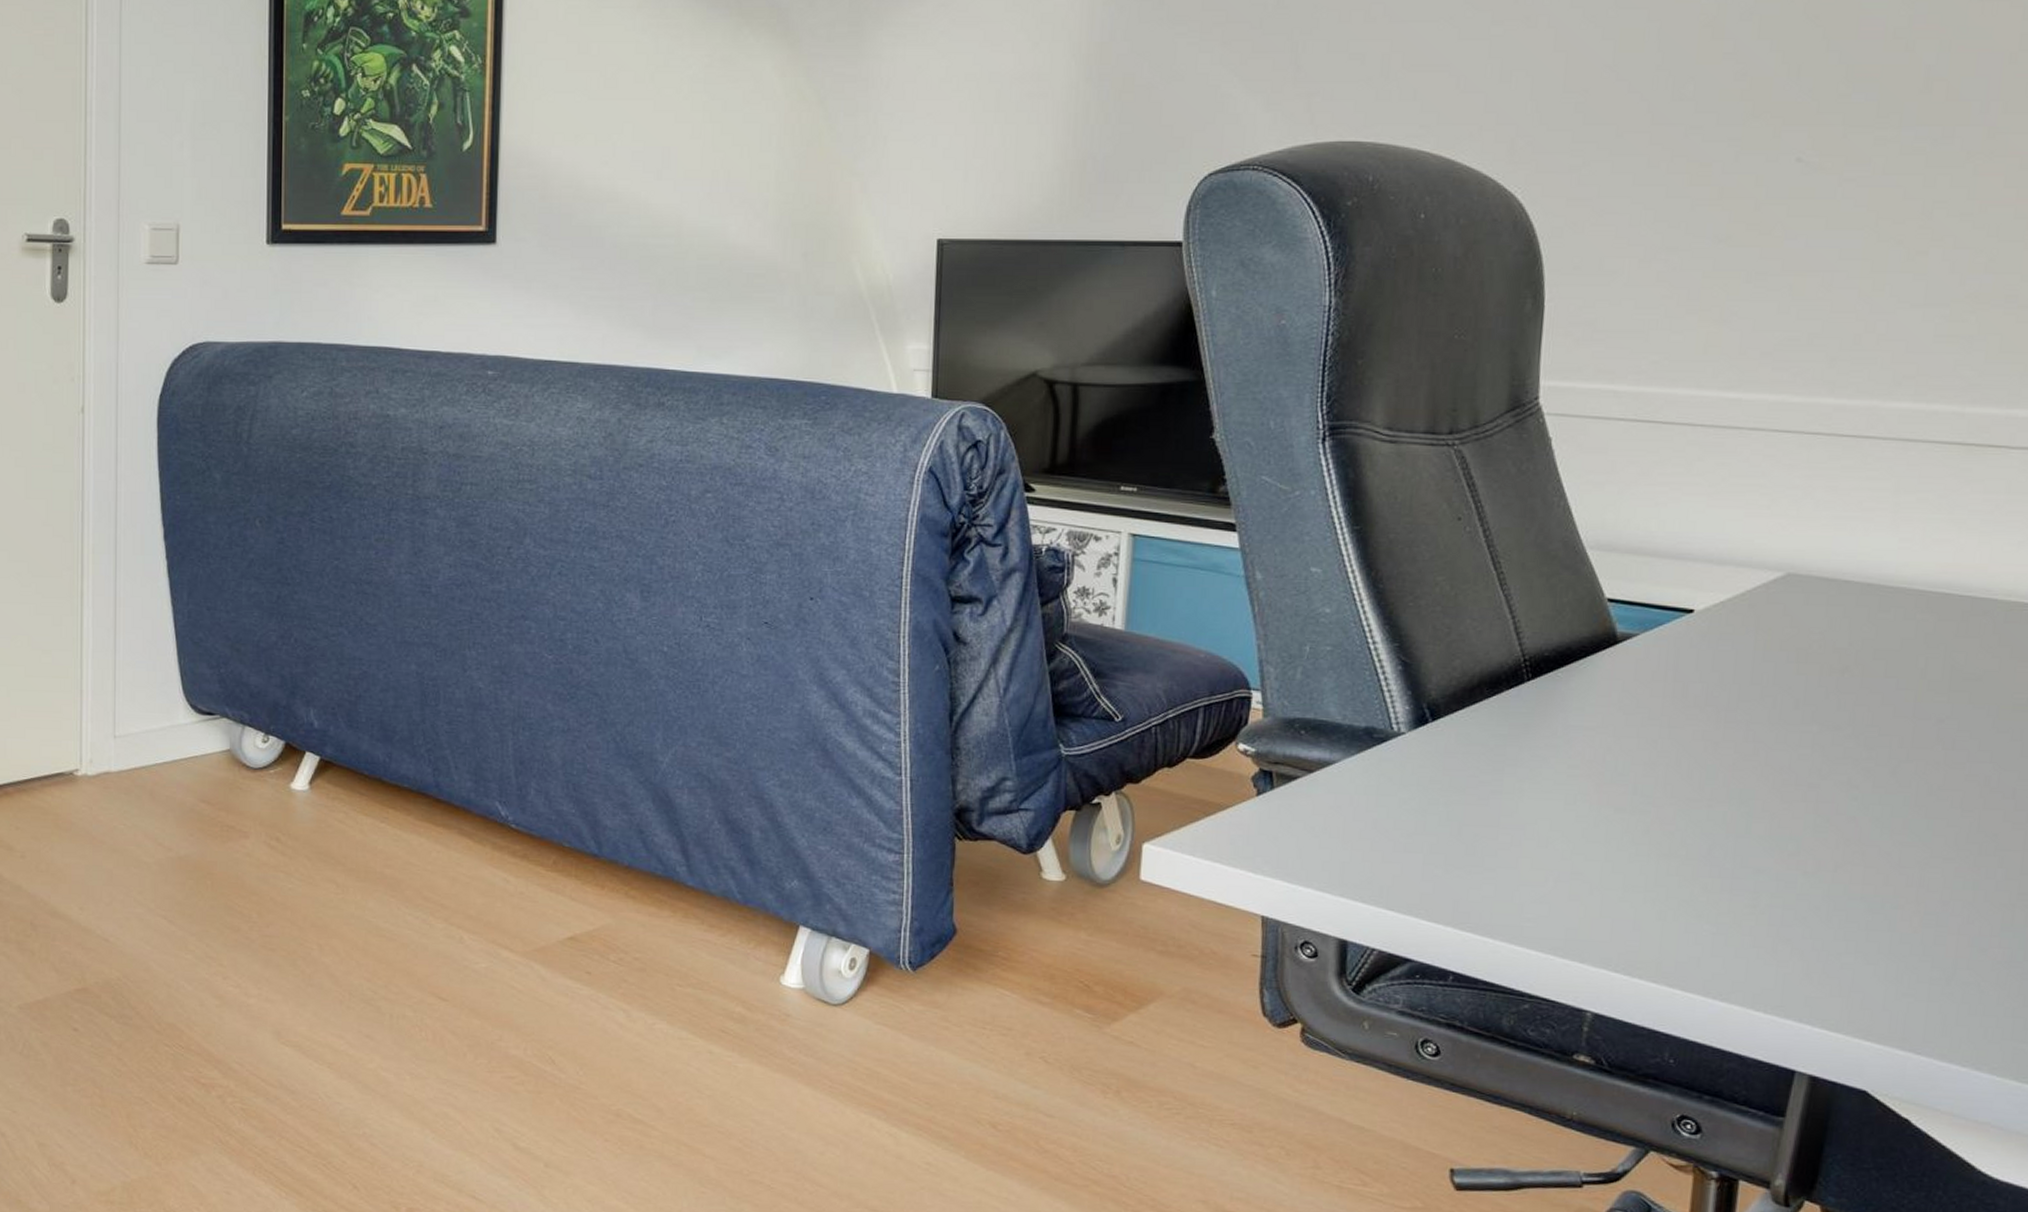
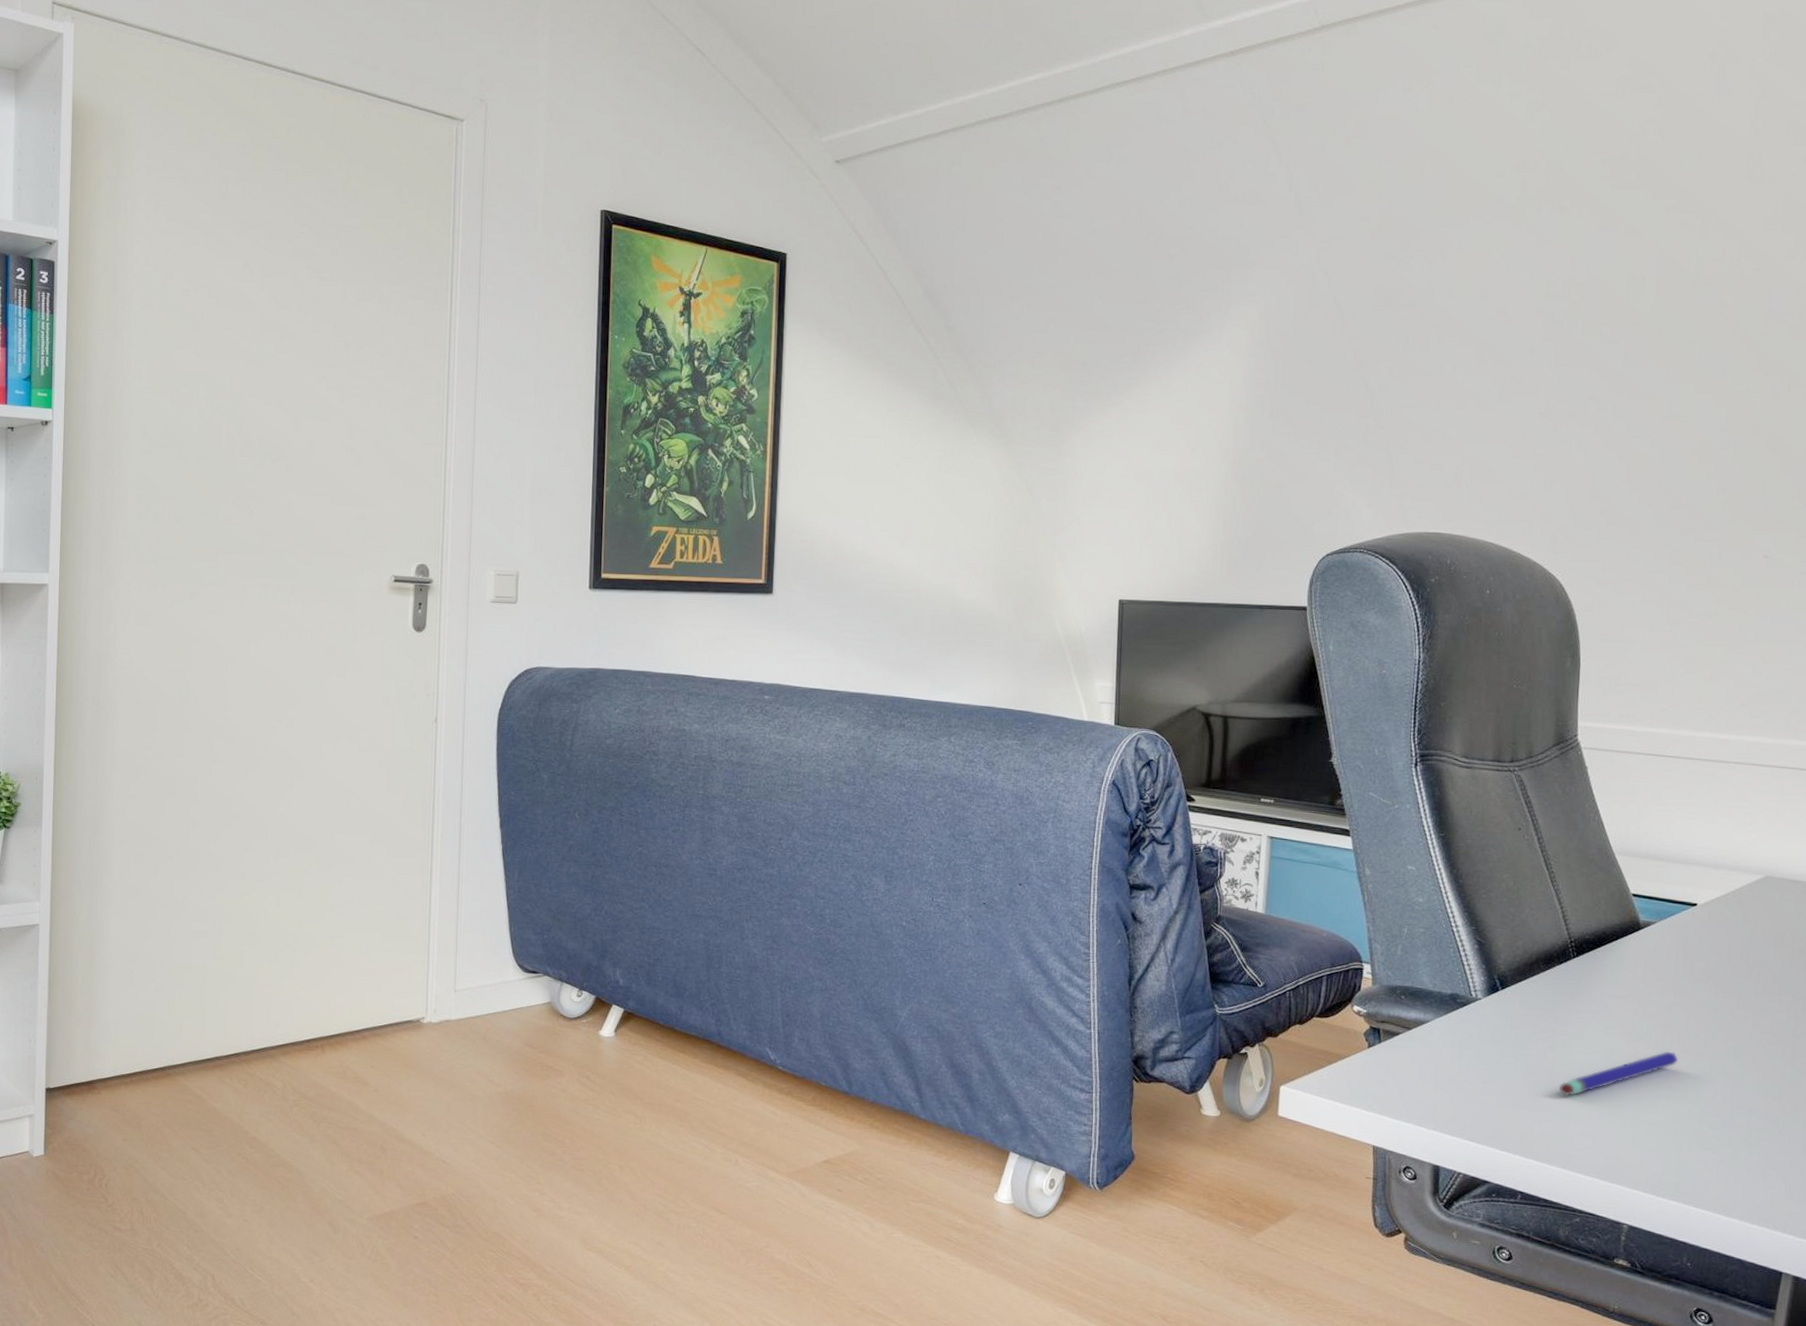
pen: none [1504,796,1665,854] -> present [1558,1051,1679,1097]

